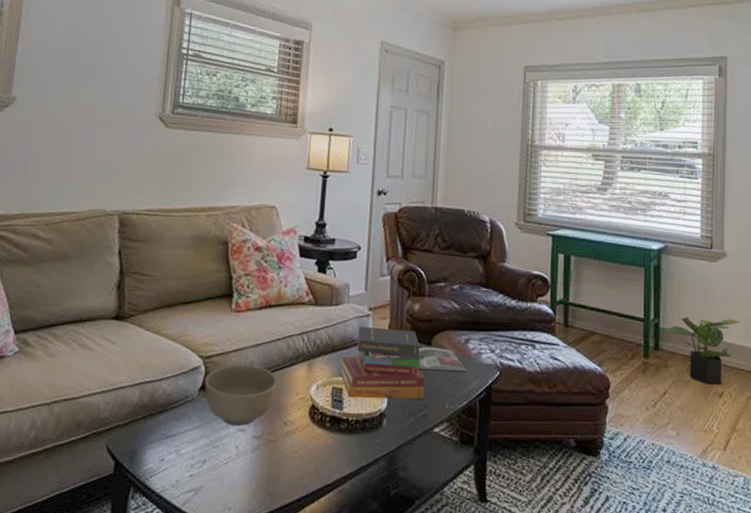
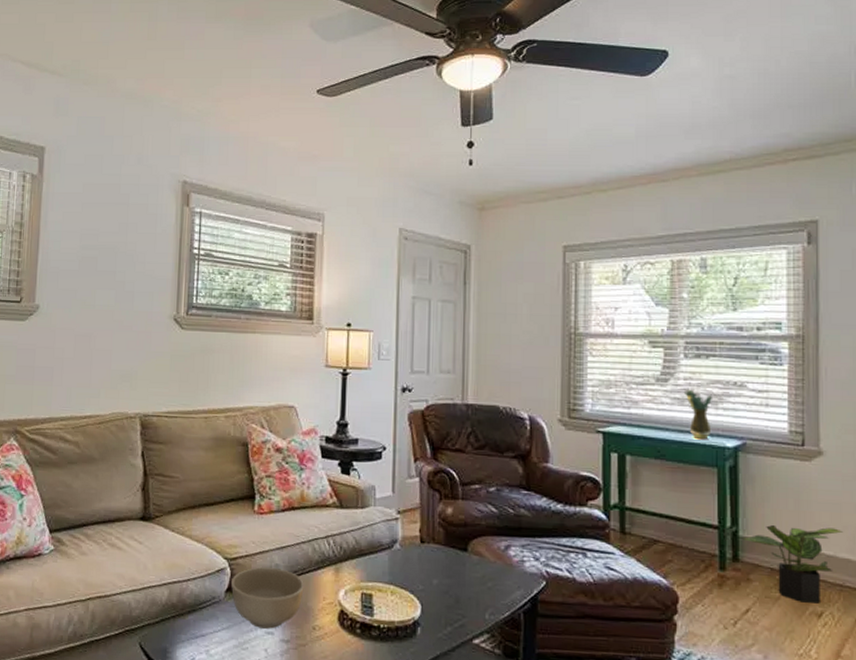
books: present [340,326,425,400] -> none [369,530,461,609]
magazine: present [417,346,467,371] -> none [452,552,508,580]
vase: none [619,197,643,243] -> present [683,389,713,440]

